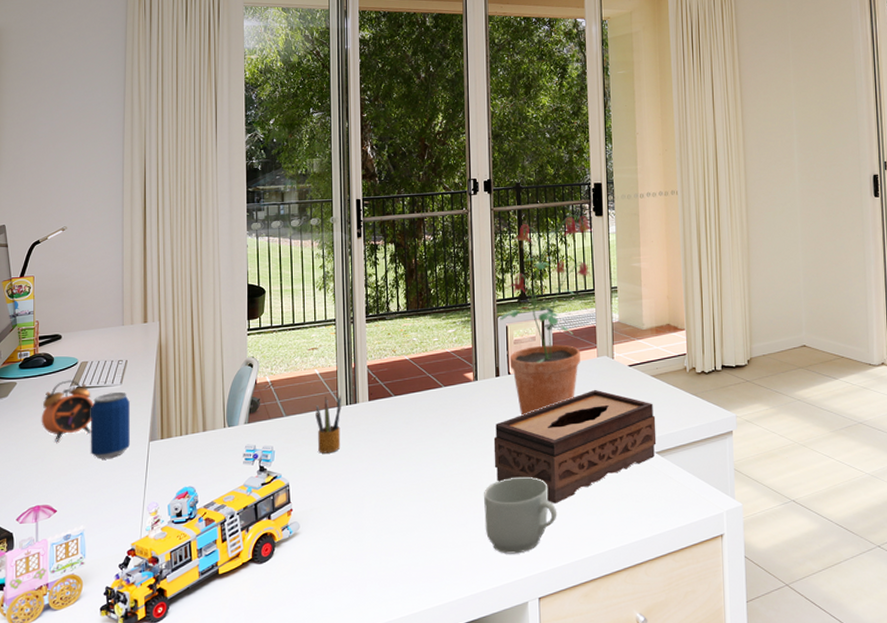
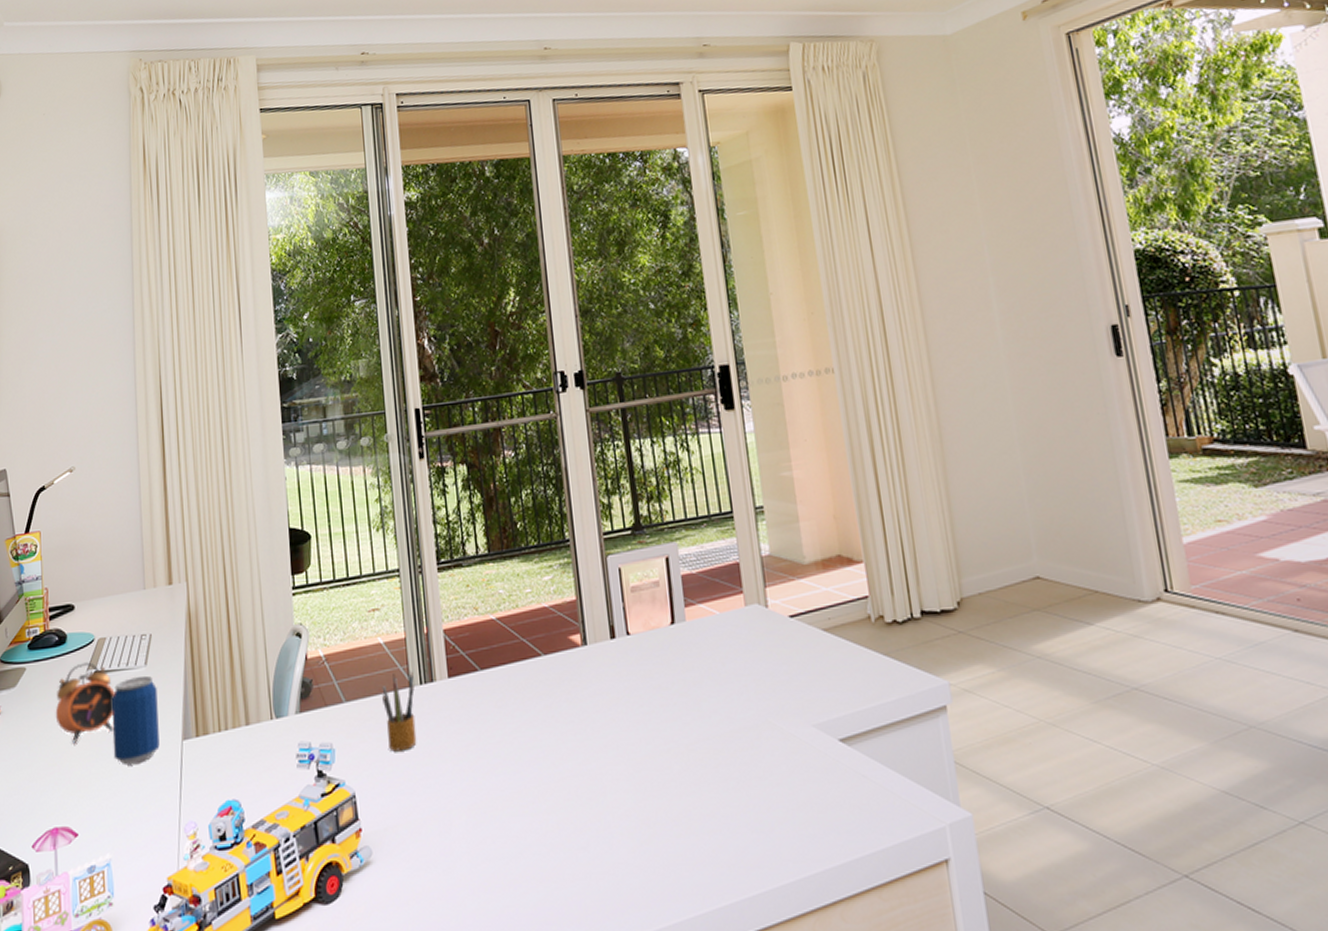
mug: present [484,476,557,554] -> none [608,778,710,890]
tissue box: present [493,389,657,504] -> none [614,651,839,816]
potted plant: present [500,215,594,416] -> none [610,411,726,692]

